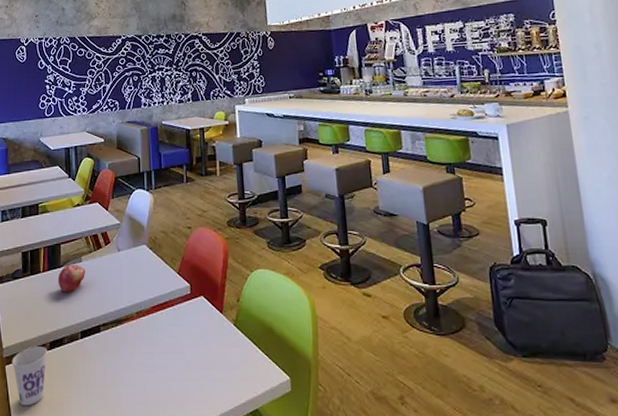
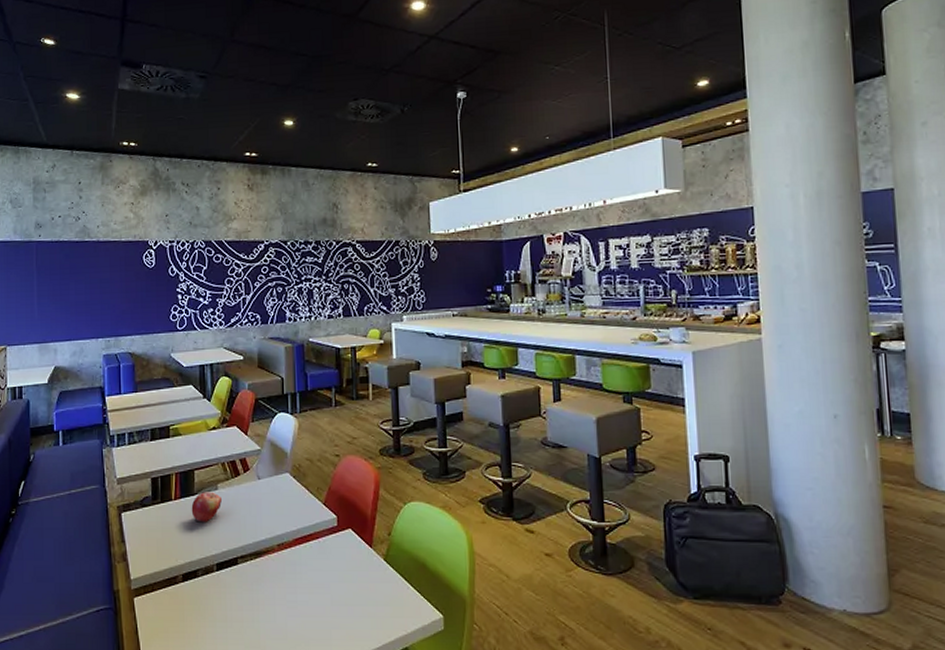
cup: present [12,346,47,406] -> none [141,578,180,640]

